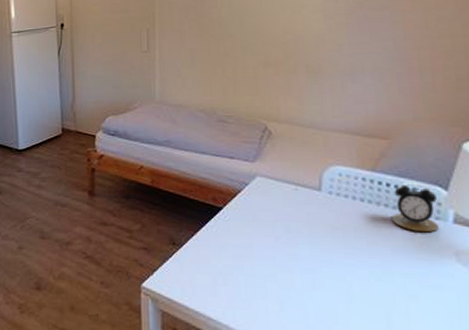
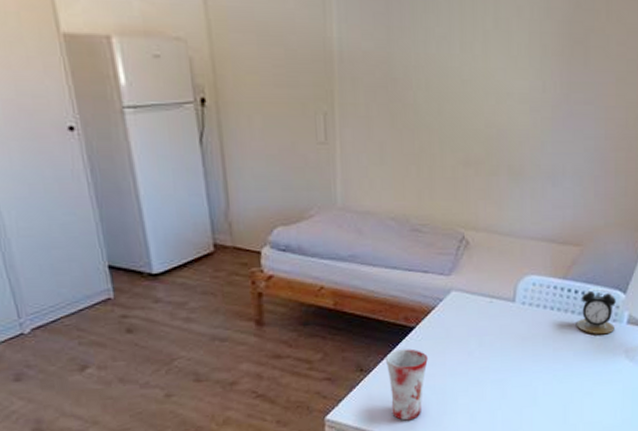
mug: none [196,228,235,299] -> present [386,349,428,421]

